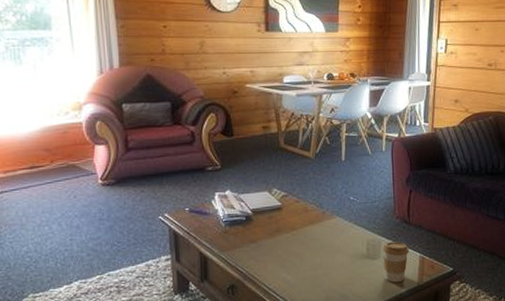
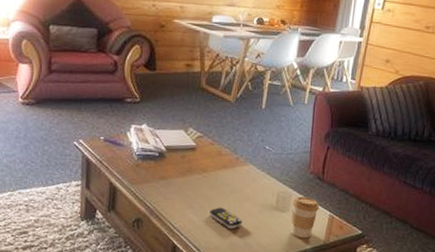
remote control: none [303,262,336,283] -> present [209,207,243,229]

